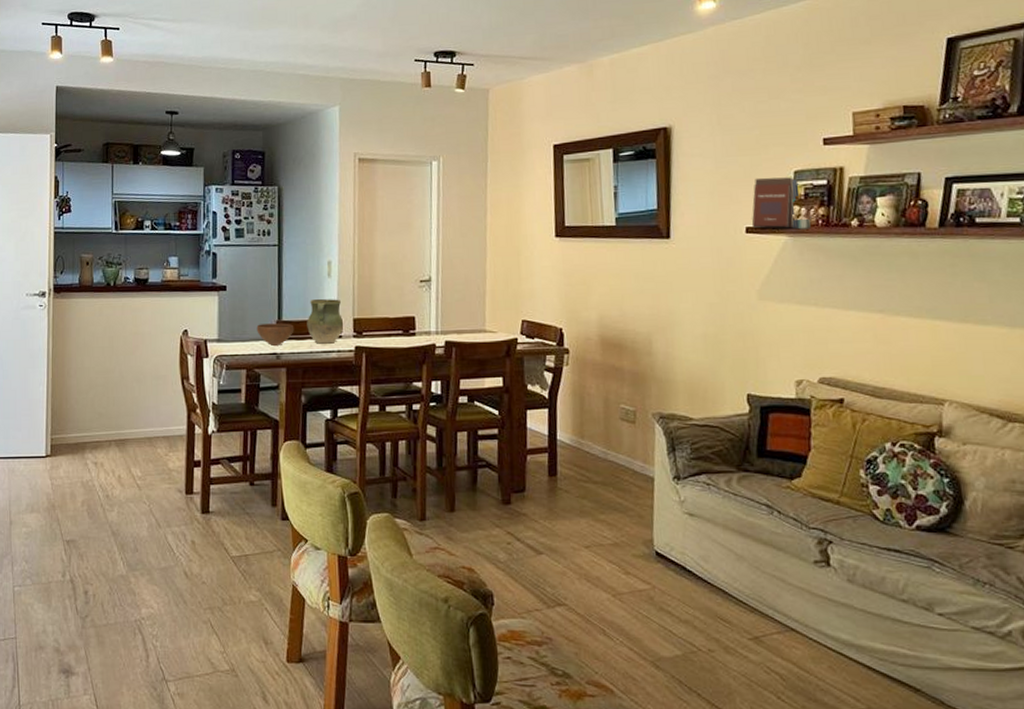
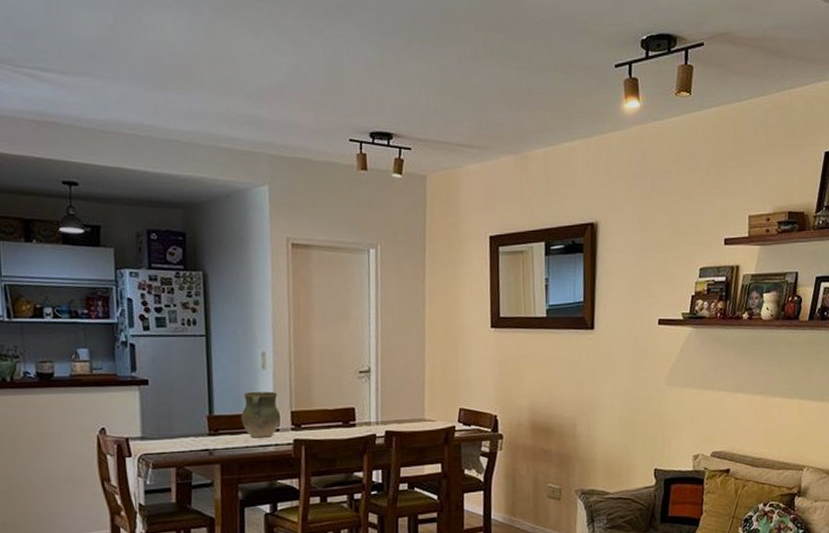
bowl: present [256,323,294,346] -> none [185,418,228,442]
books: present [751,177,812,230] -> none [663,273,712,322]

